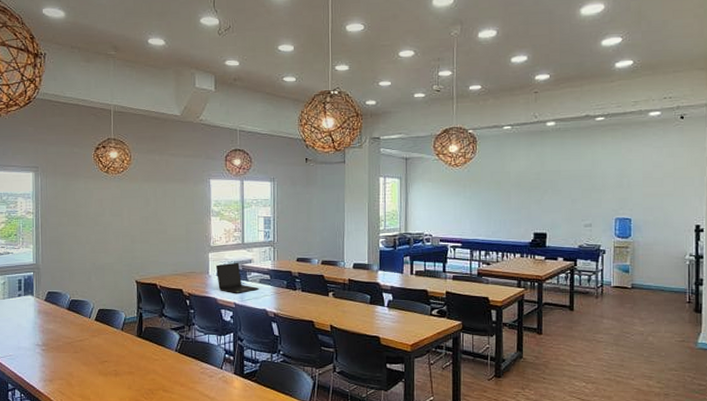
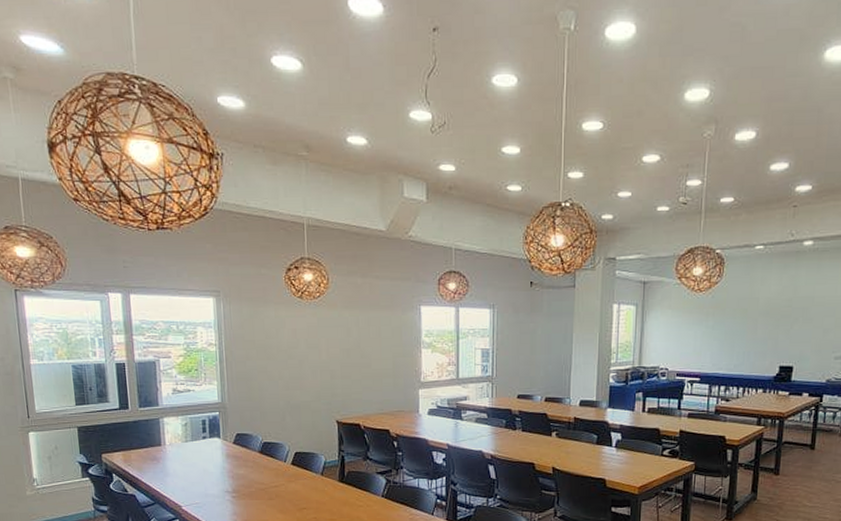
laptop: present [215,262,259,294] -> none [426,399,475,435]

